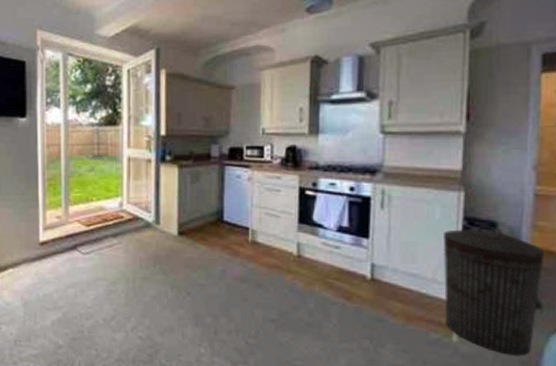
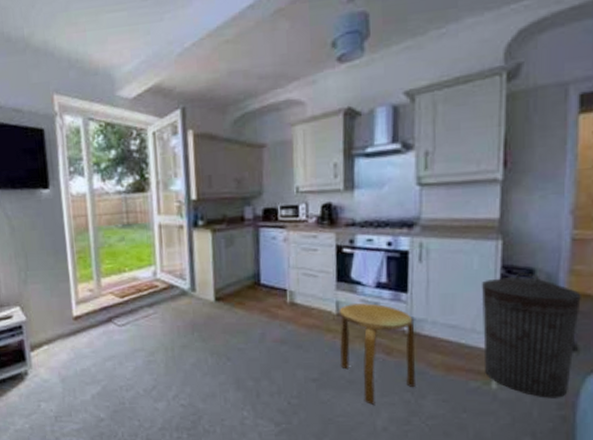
stool: none [299,246,376,350] -> present [339,303,416,405]

